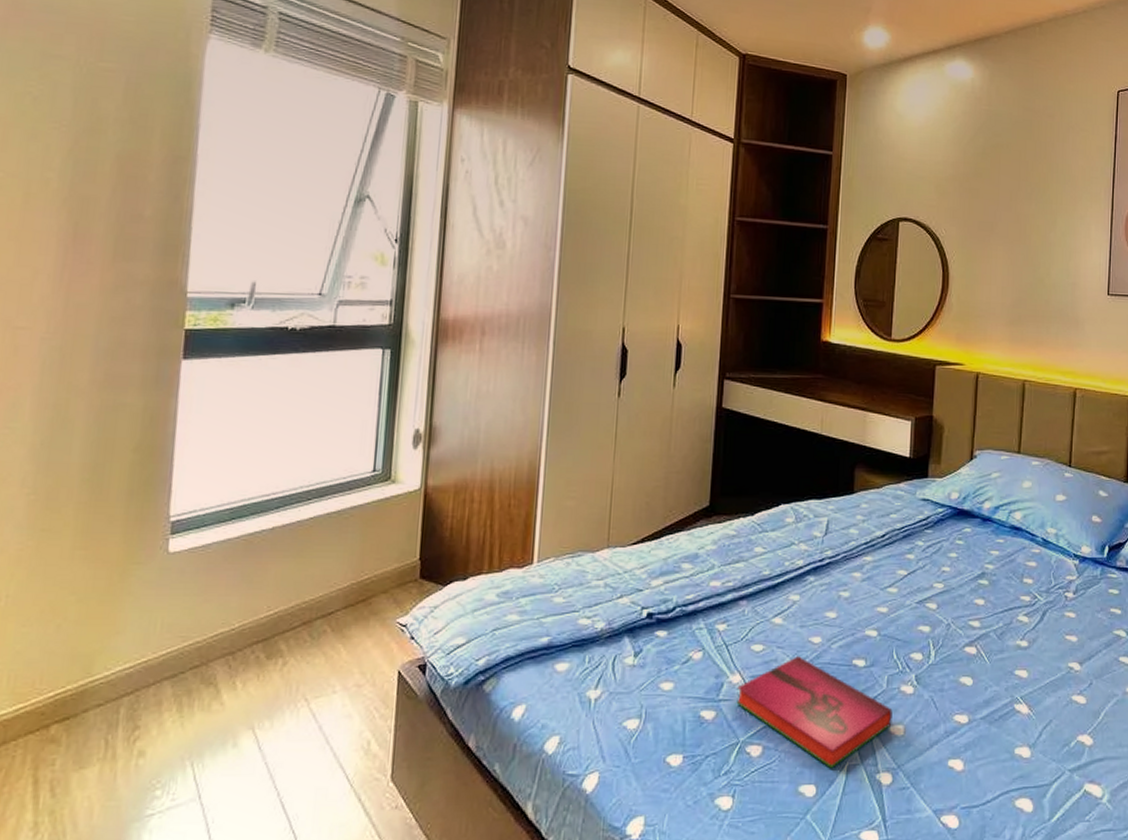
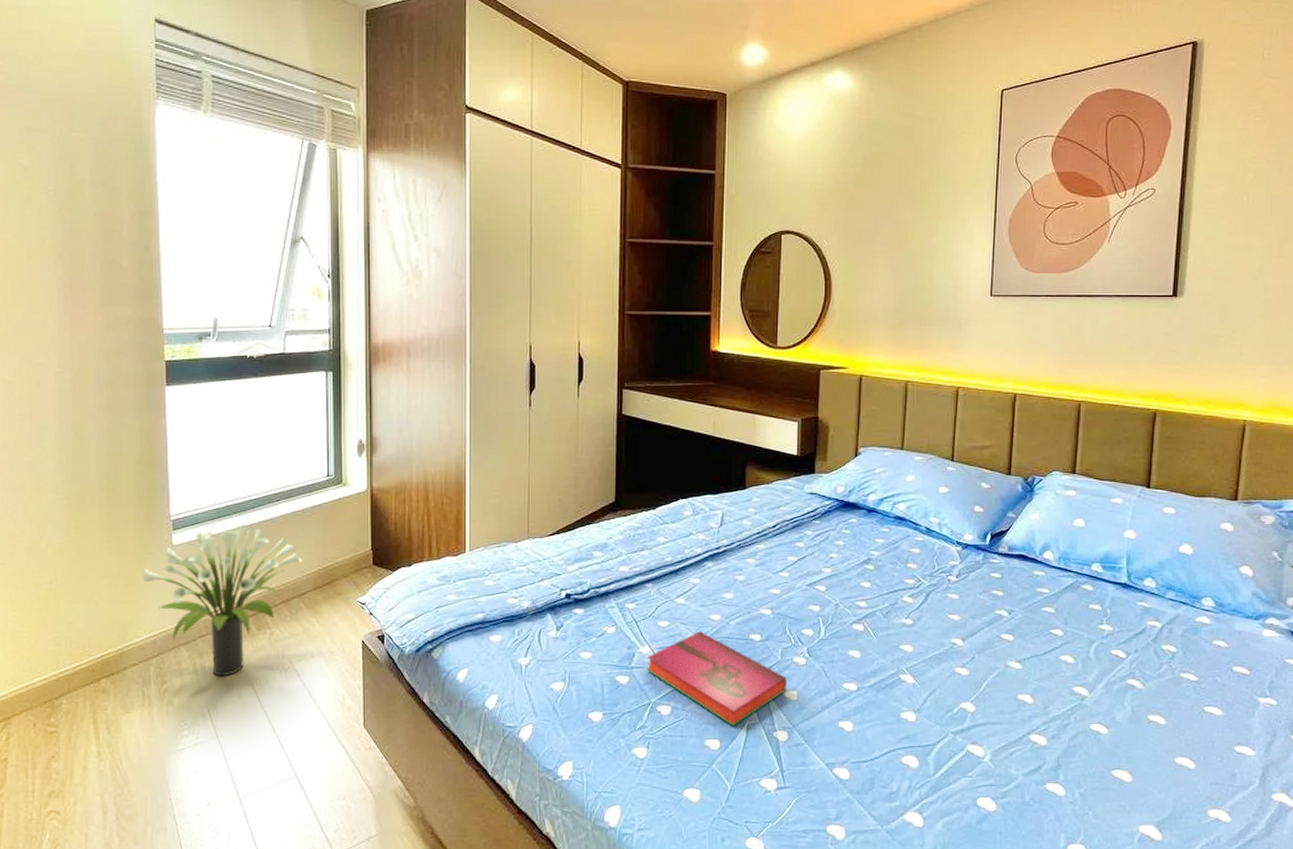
potted plant: none [123,528,333,719] -> present [142,524,303,677]

